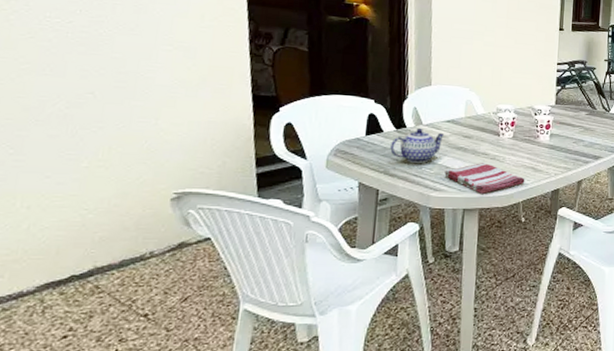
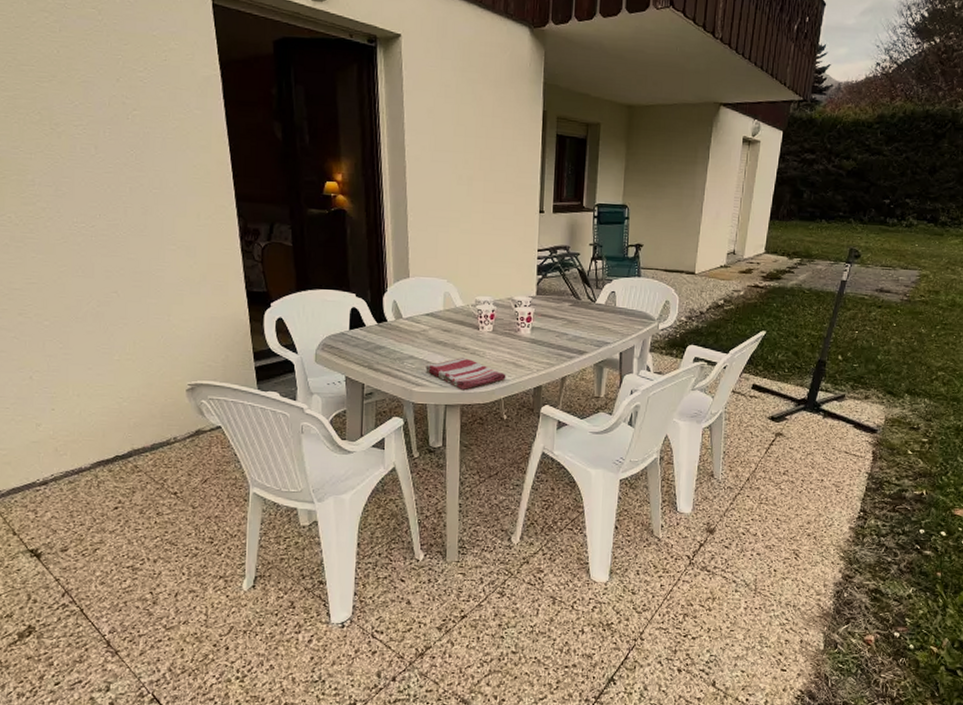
teapot: present [390,128,445,163] -> none [373,321,425,358]

